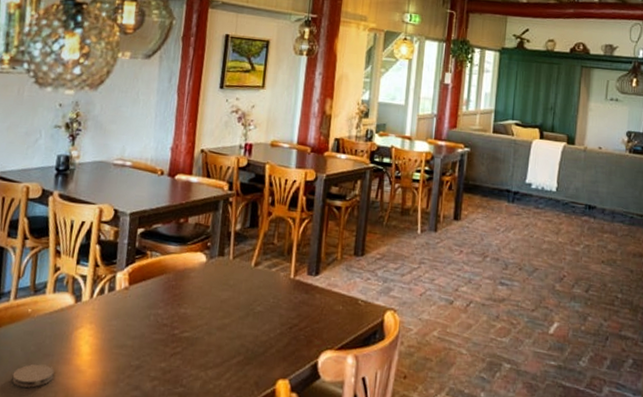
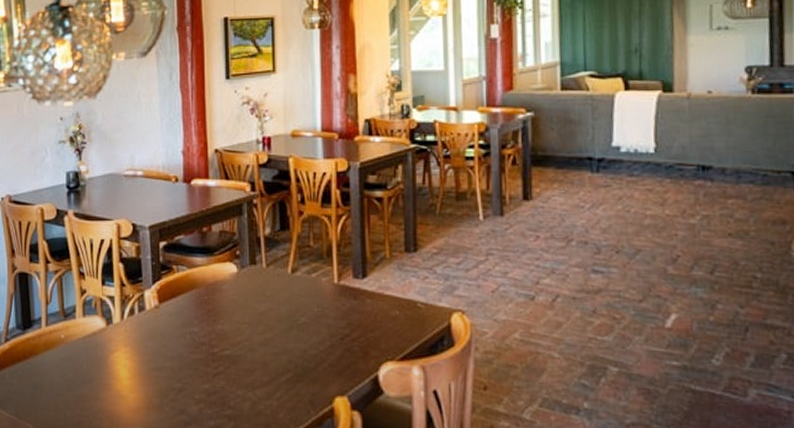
coaster: present [11,364,54,388] -> none [56,391,96,416]

